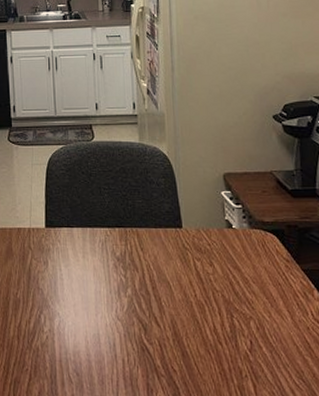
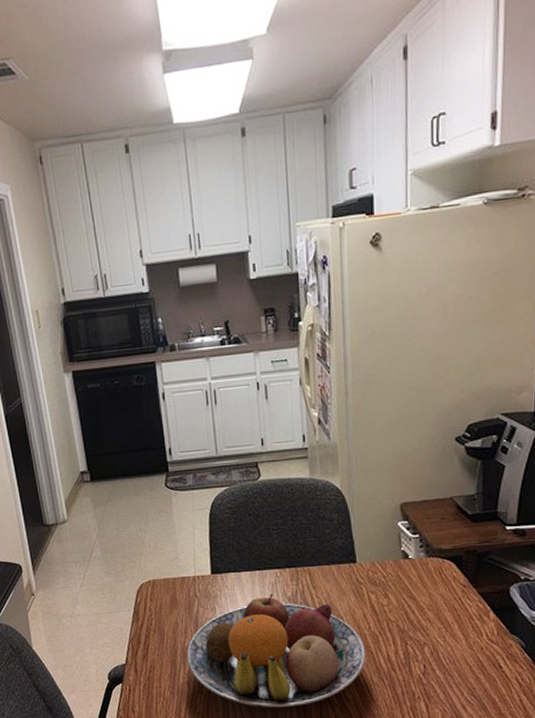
fruit bowl: none [18,252,192,374] -> present [186,593,366,708]

